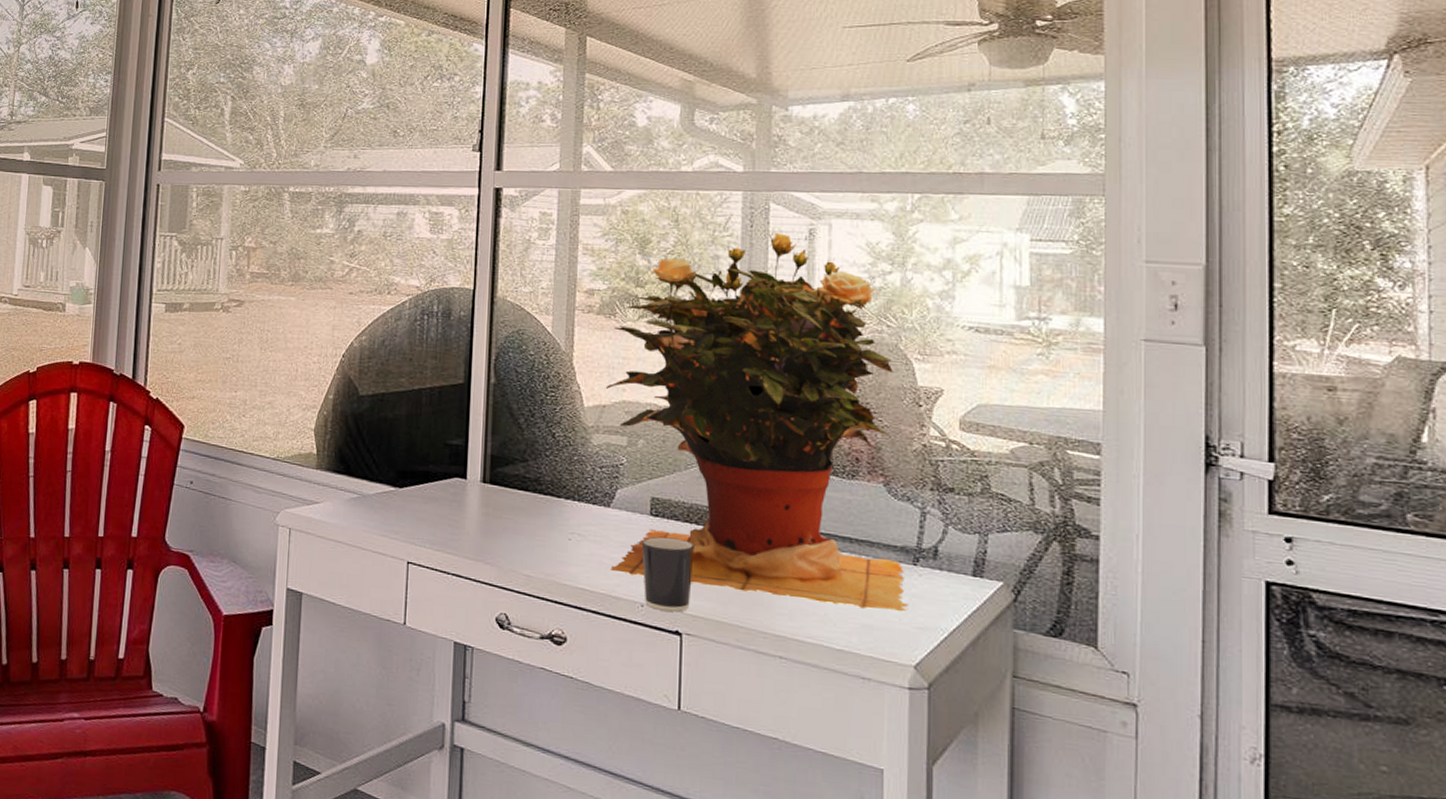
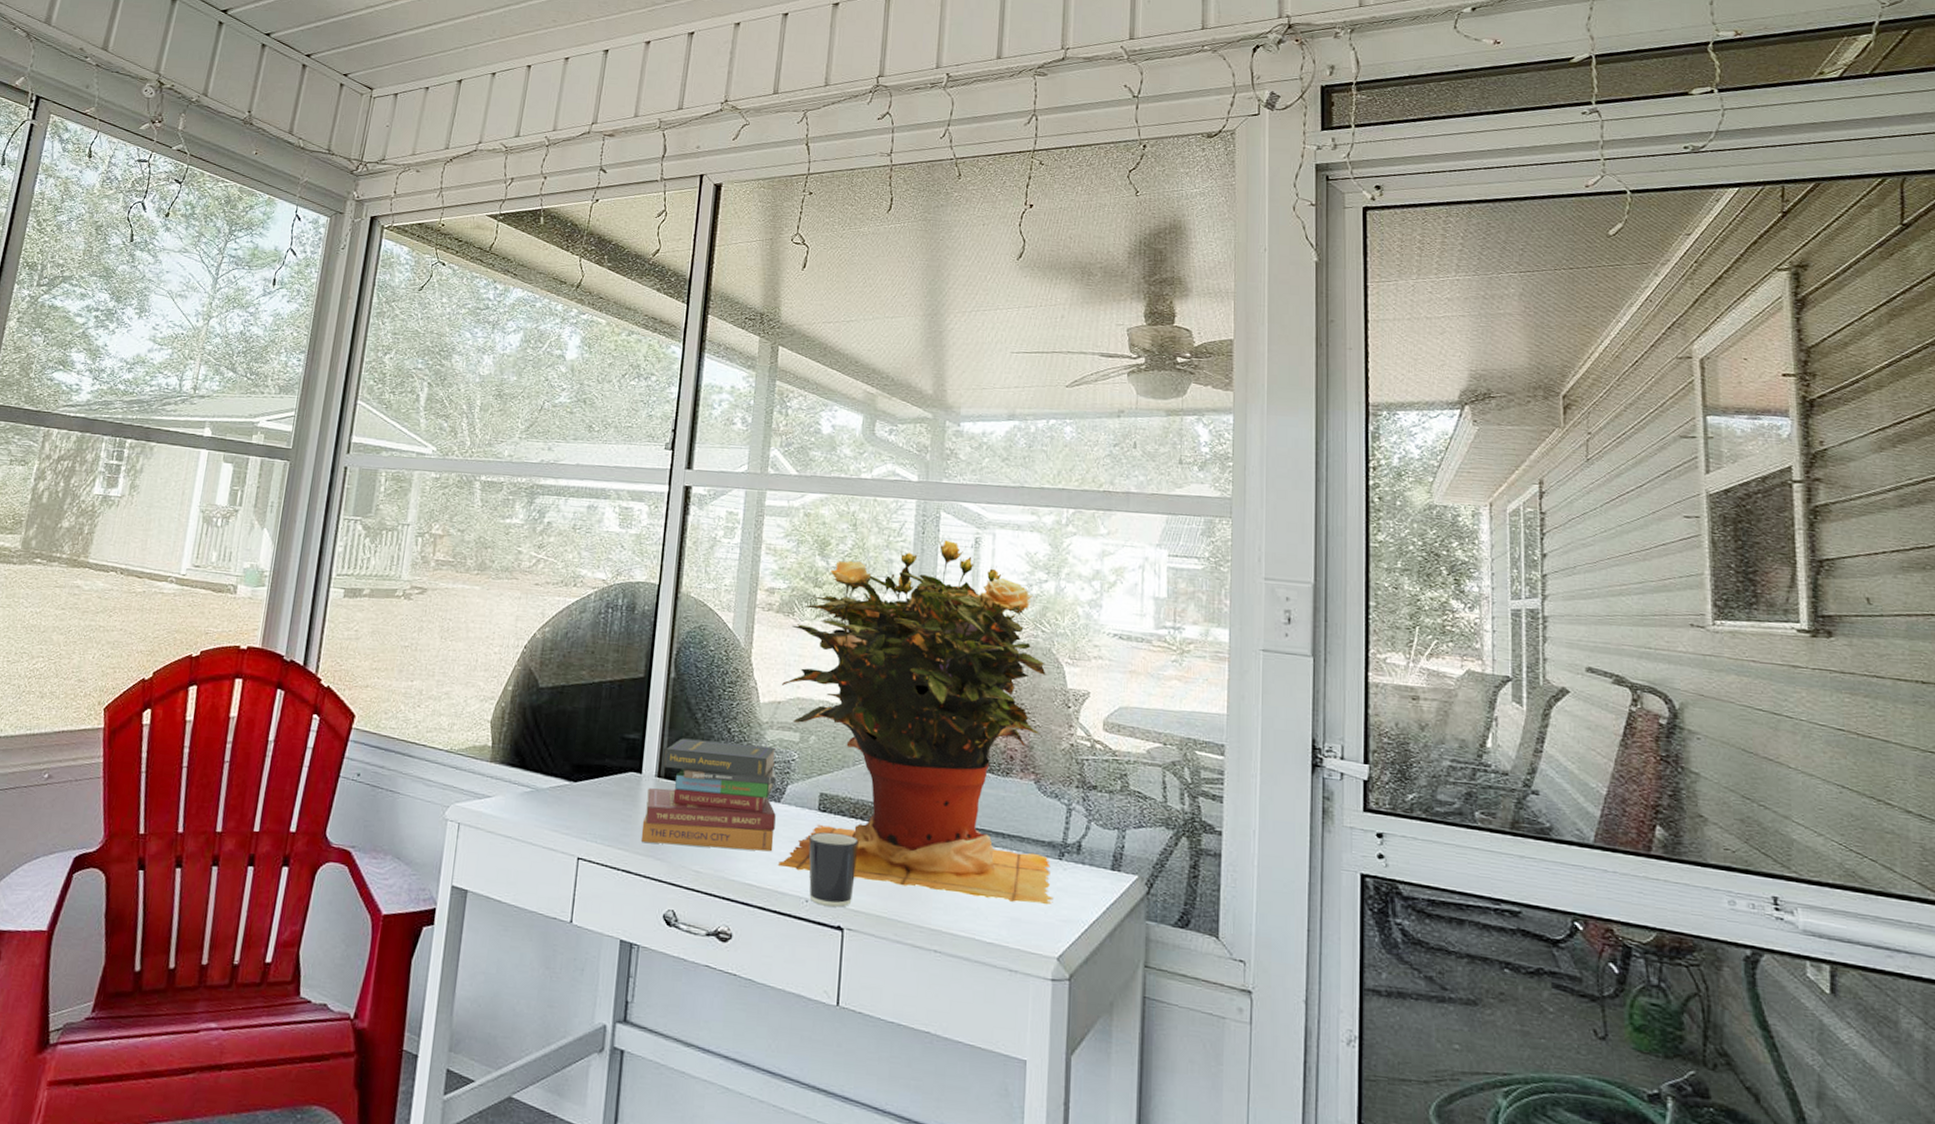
books: none [469,443,606,557] -> present [641,738,776,852]

